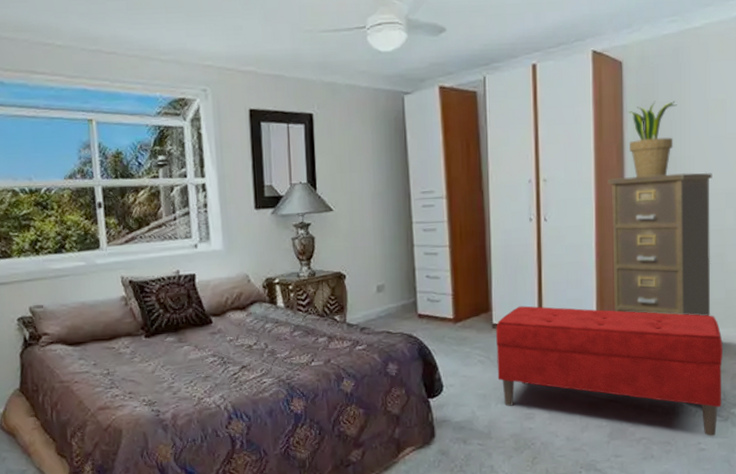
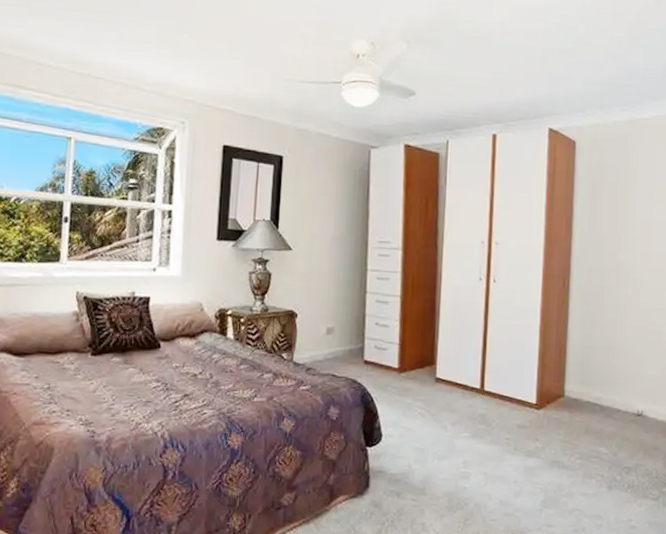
bench: present [496,306,723,436] -> none [436,362,657,514]
filing cabinet: present [607,172,713,316] -> none [555,248,654,392]
potted plant: present [628,101,677,178] -> none [578,180,624,252]

